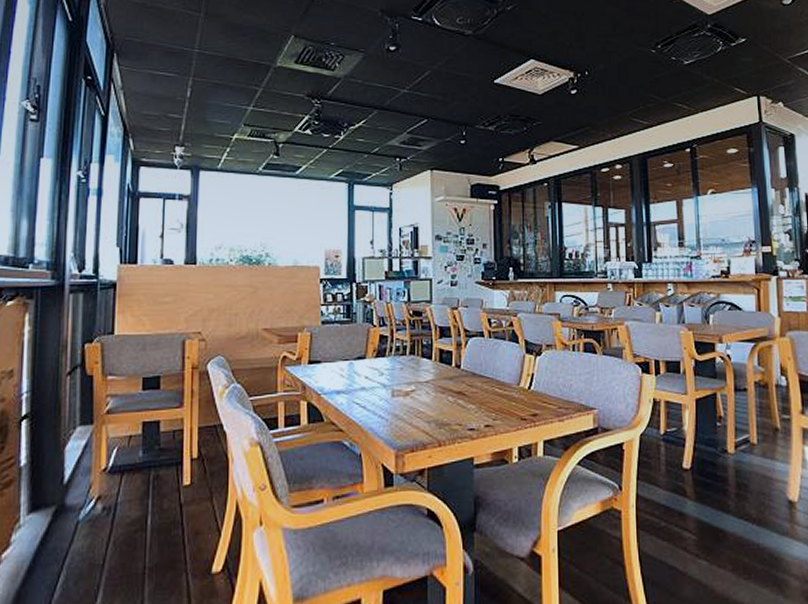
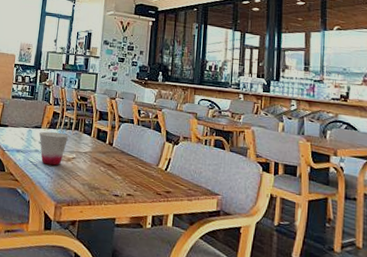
cup: none [364,361,402,404] -> present [39,131,68,166]

